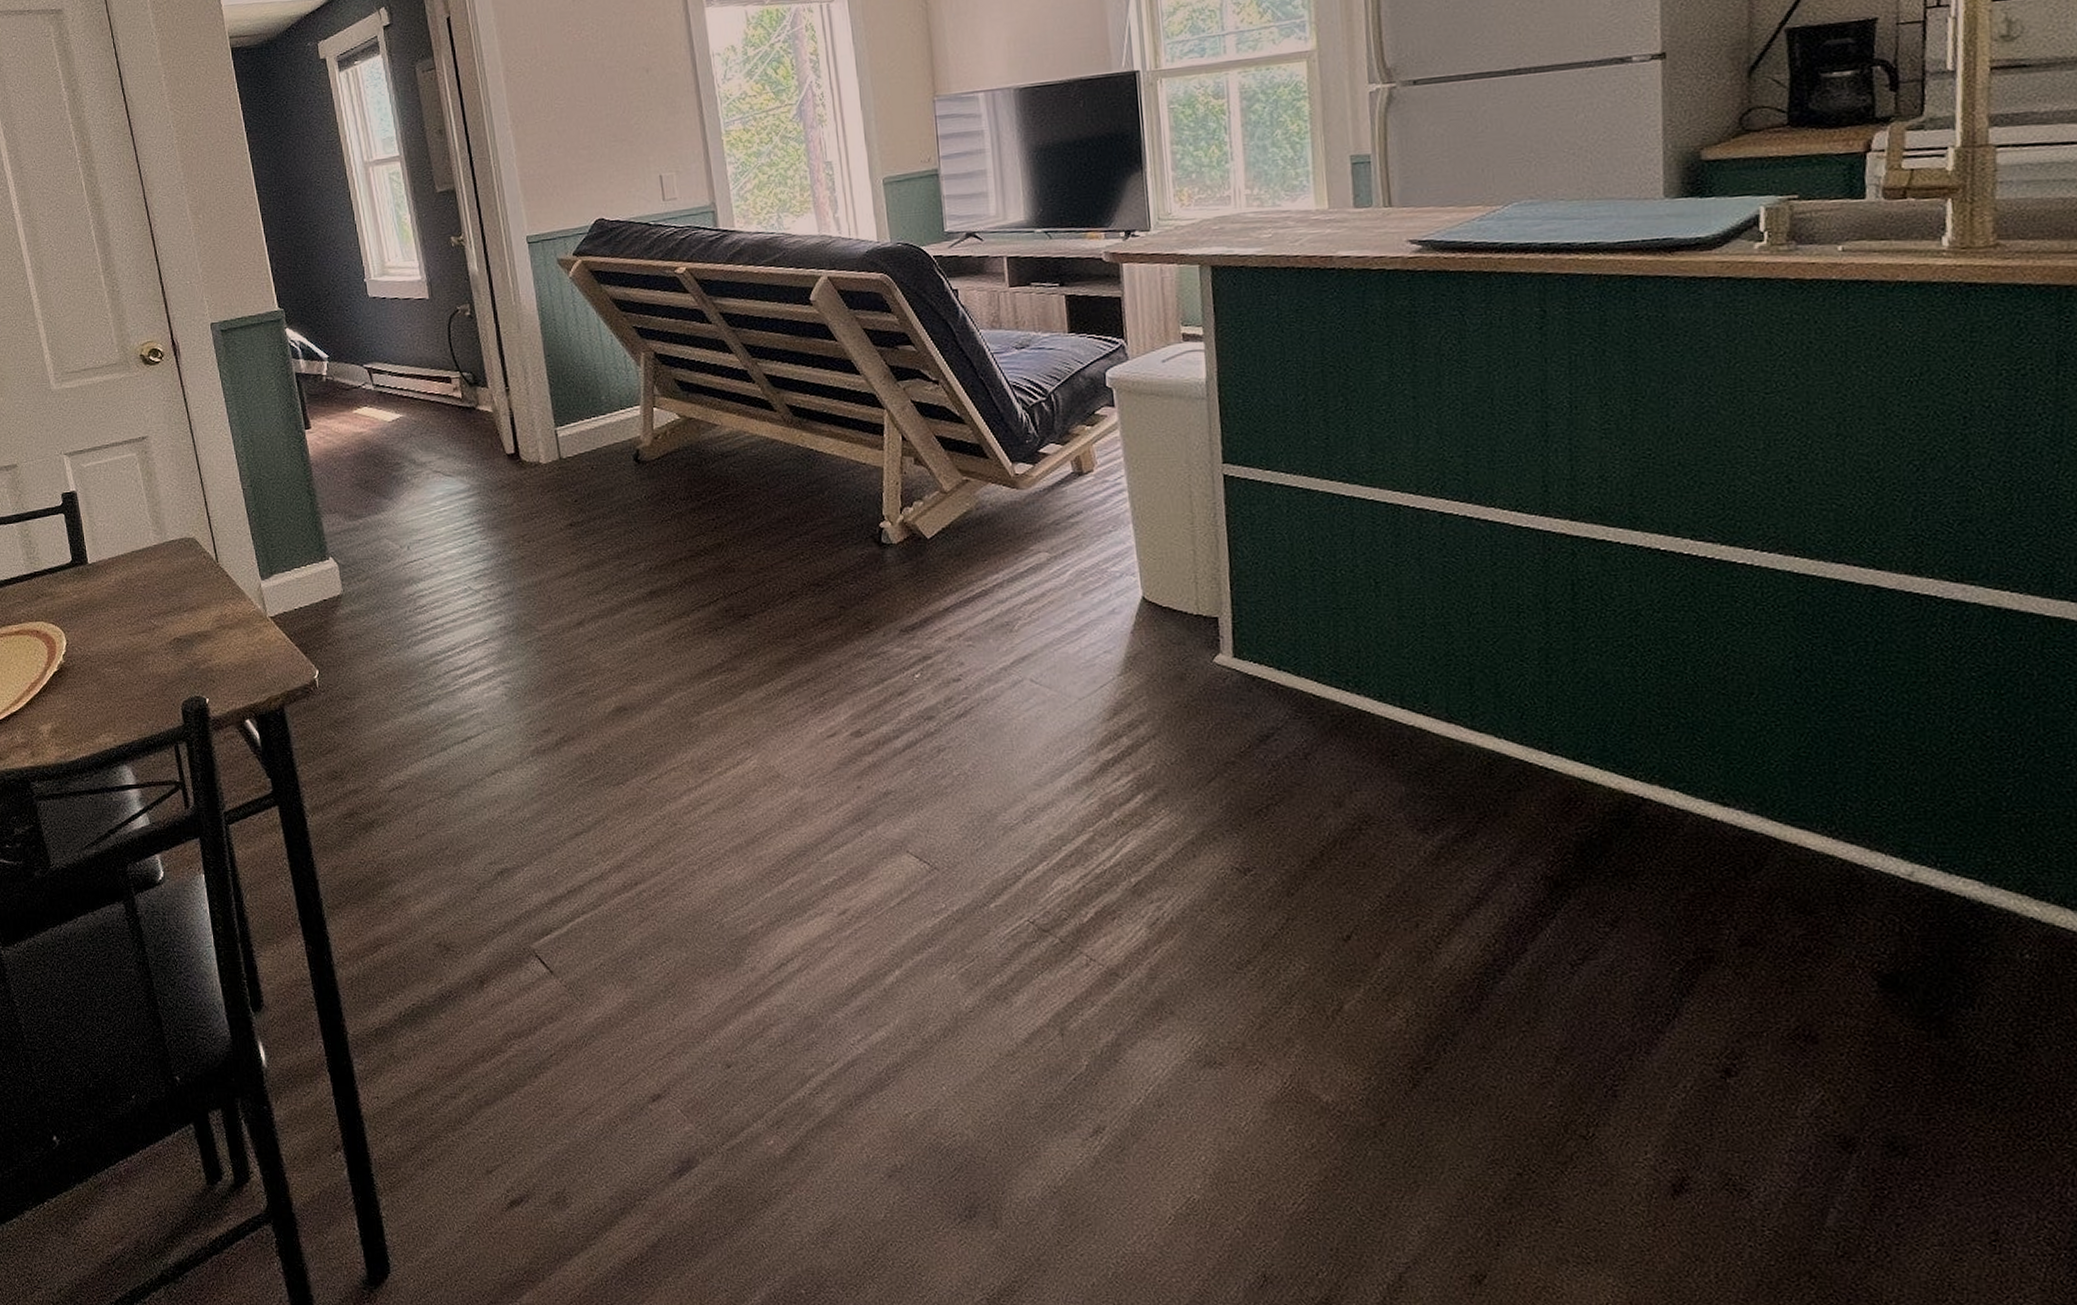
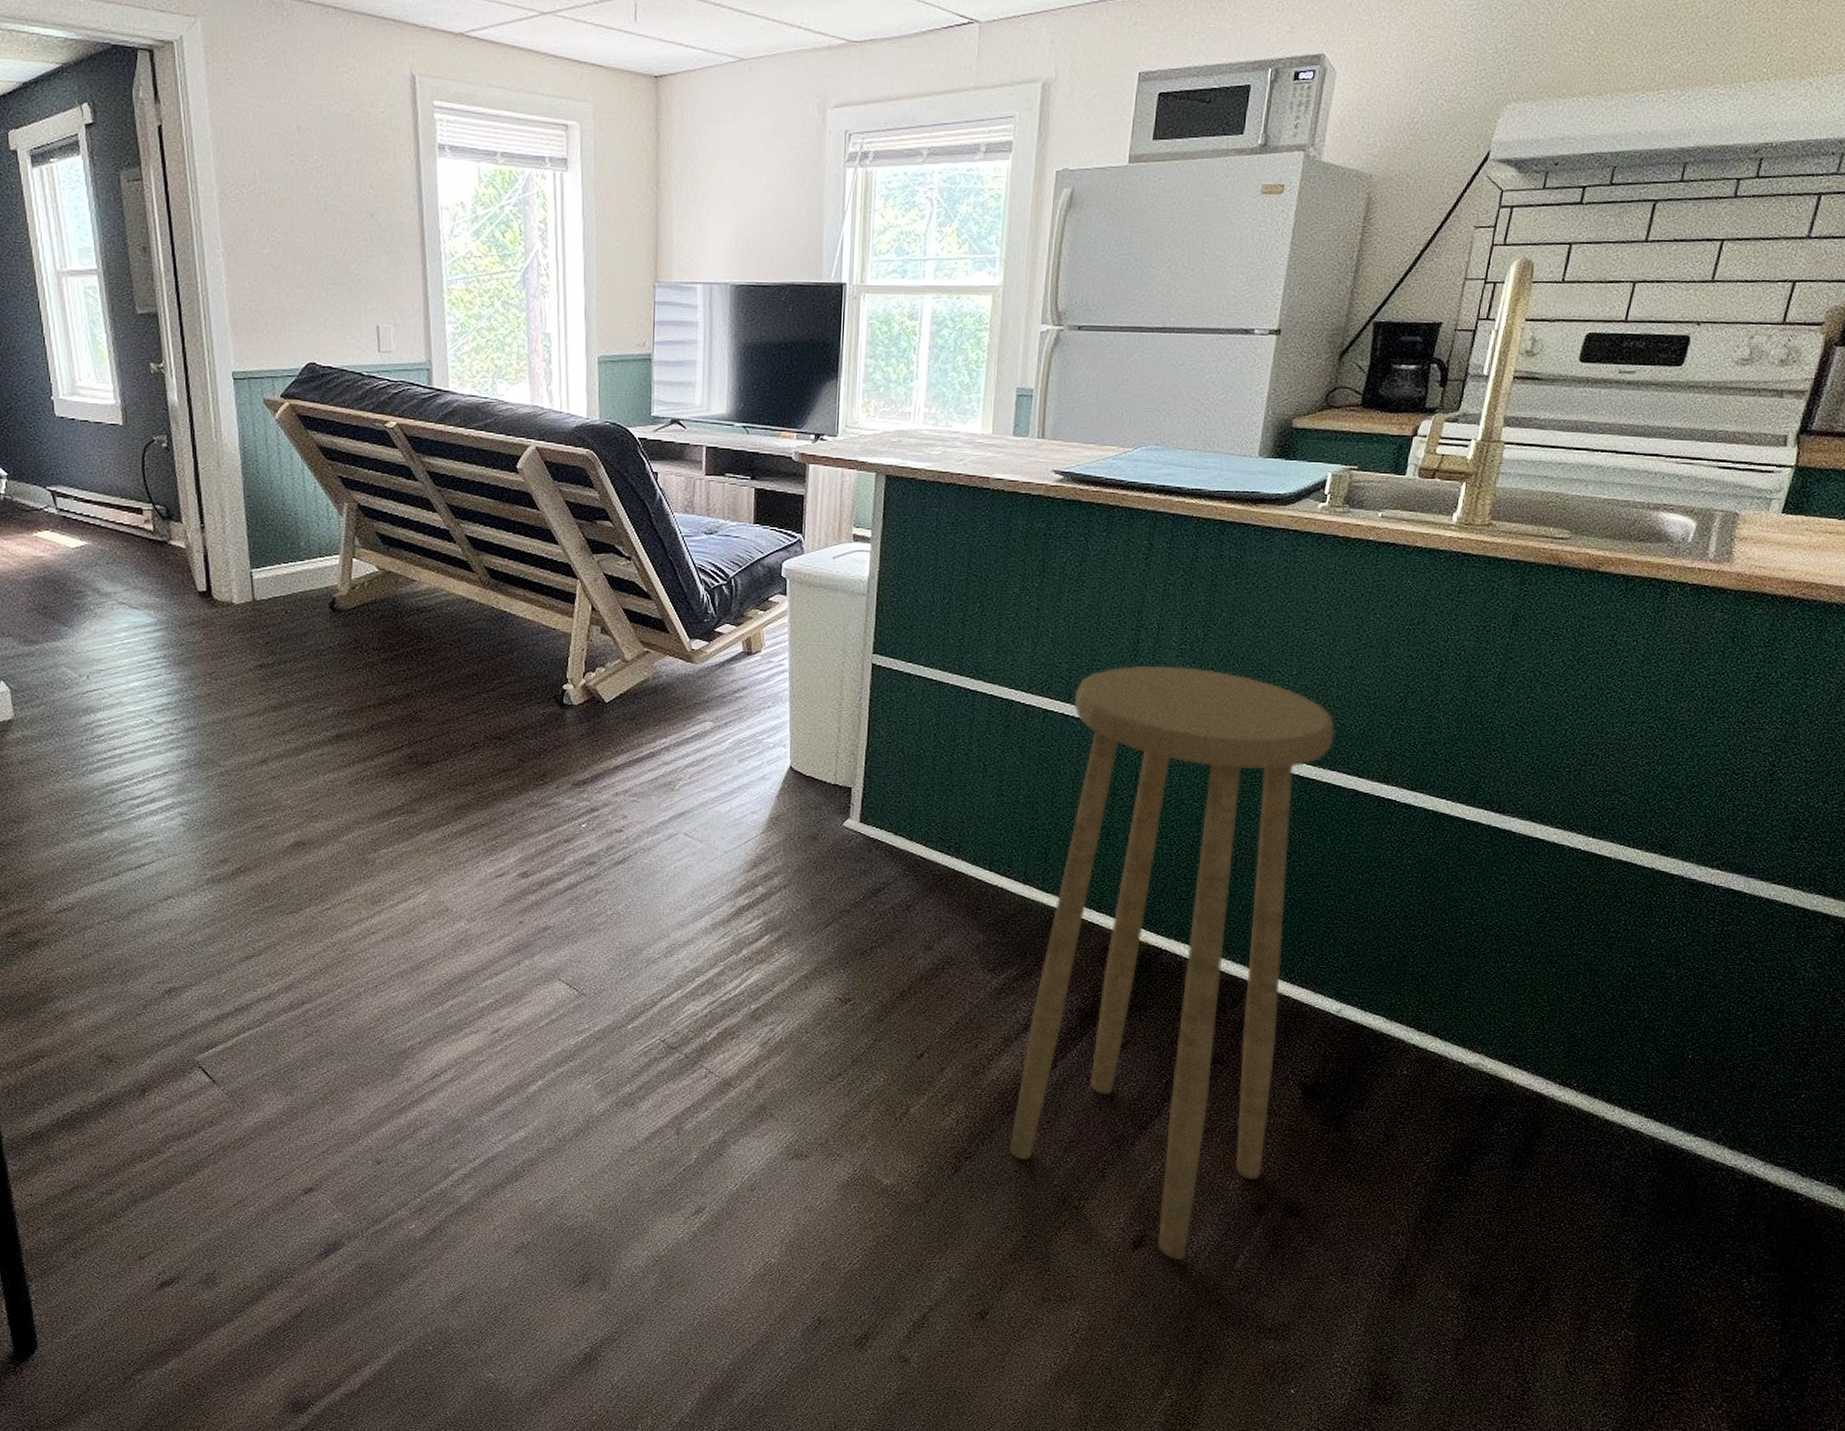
stool: none [1475,449,1841,1213] -> present [1010,665,1335,1261]

